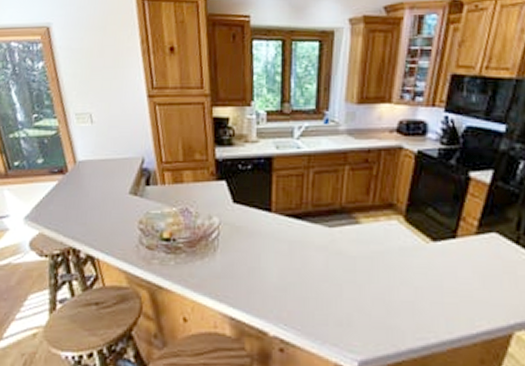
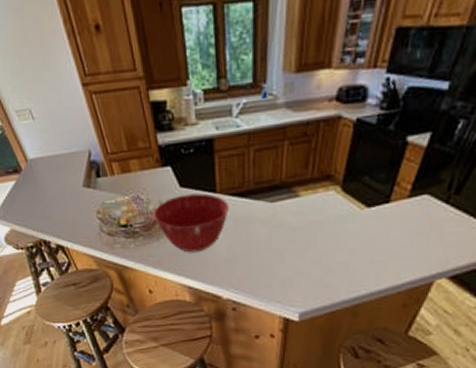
mixing bowl: none [200,211,285,277] -> present [153,193,230,253]

